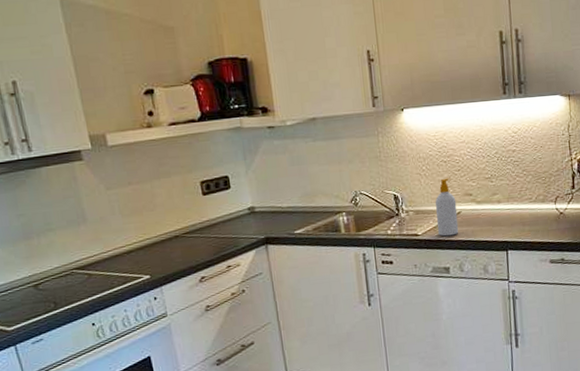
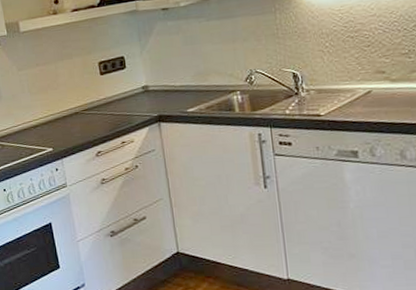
soap bottle: present [435,177,459,237] -> none [340,54,369,118]

